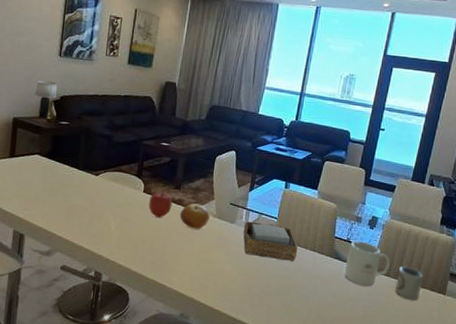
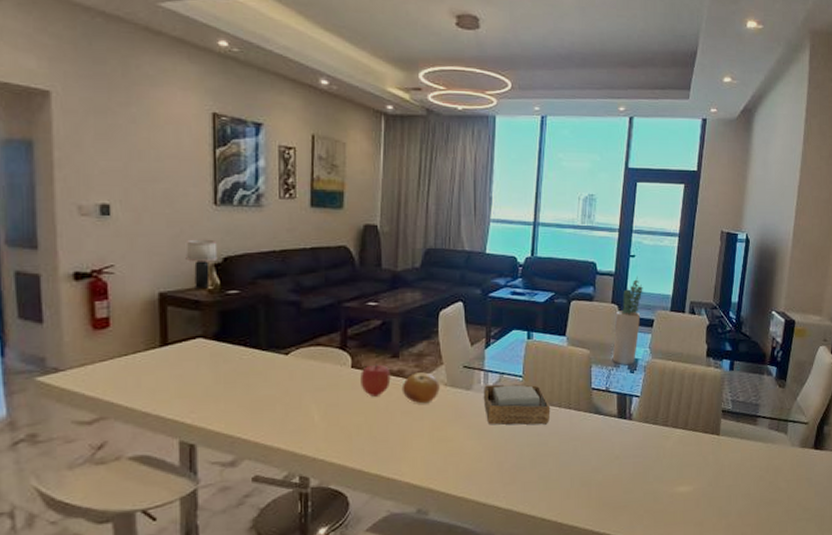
mug: present [345,240,391,287] -> none [607,388,657,440]
vase: none [355,147,389,223] -> present [612,277,643,367]
cup: present [394,266,424,301] -> none [664,409,695,448]

